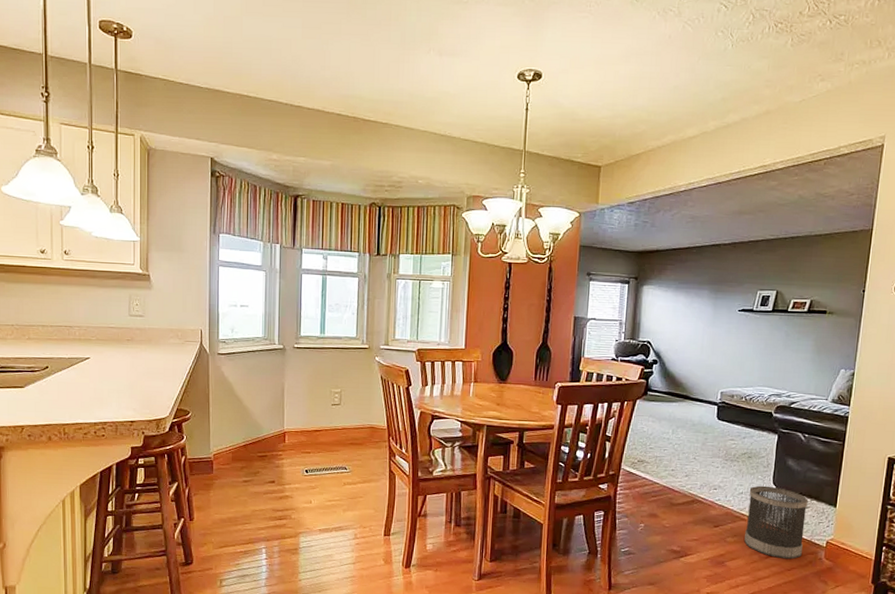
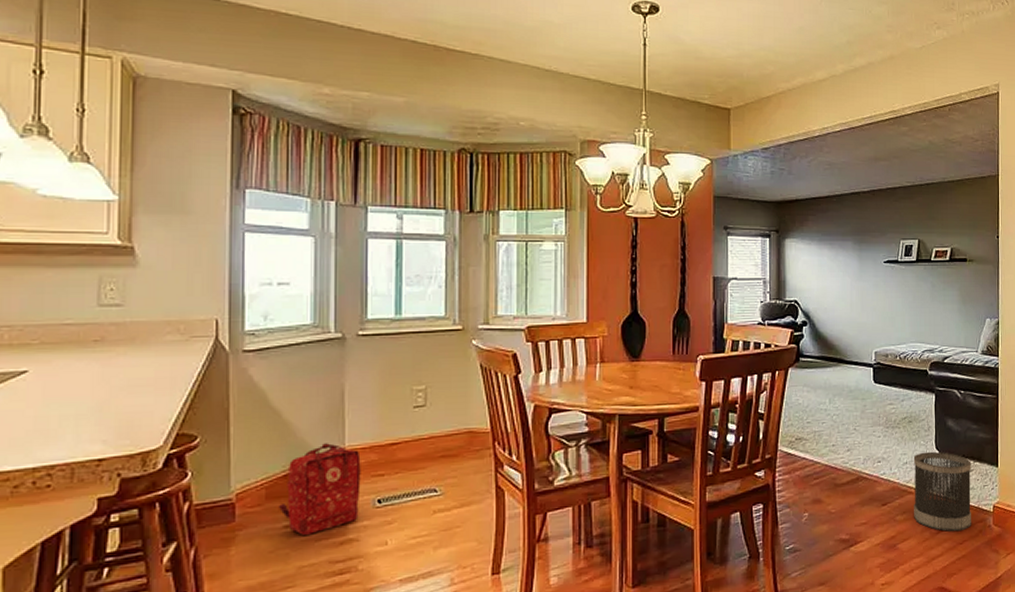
backpack: none [240,425,295,489] -> present [278,443,361,535]

